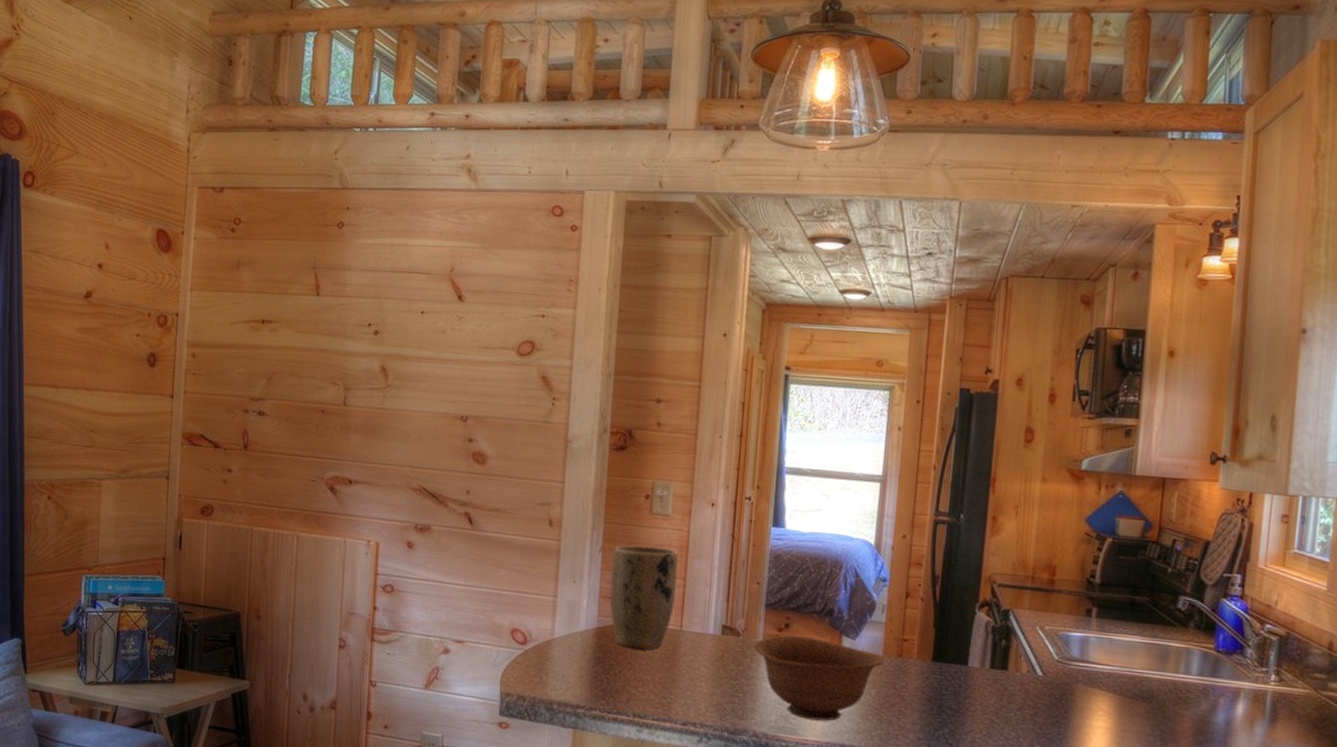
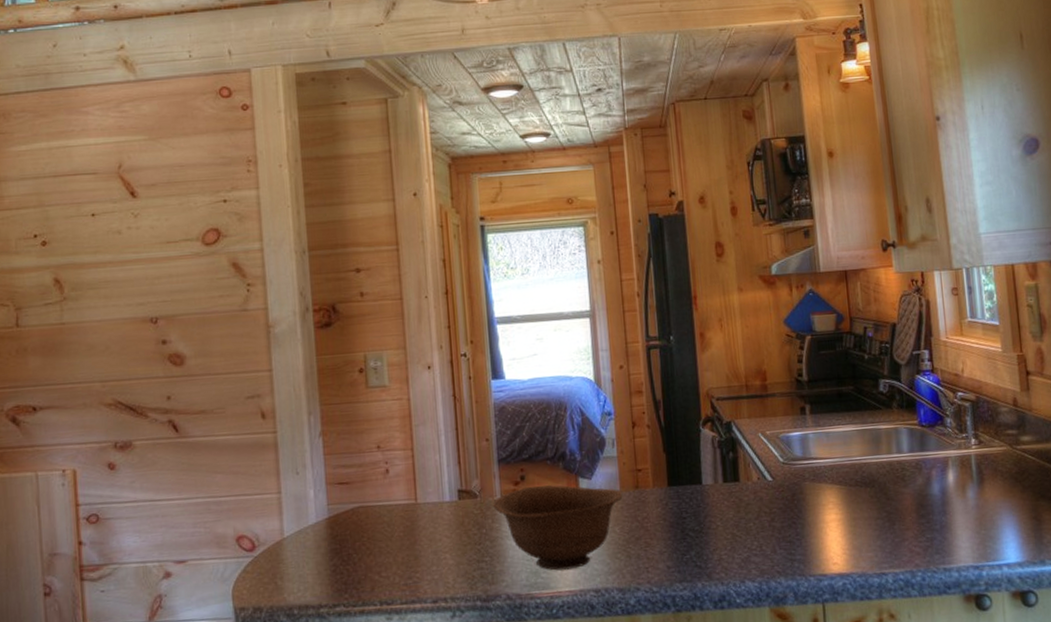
plant pot: present [610,545,678,649] -> none [334,420,406,532]

